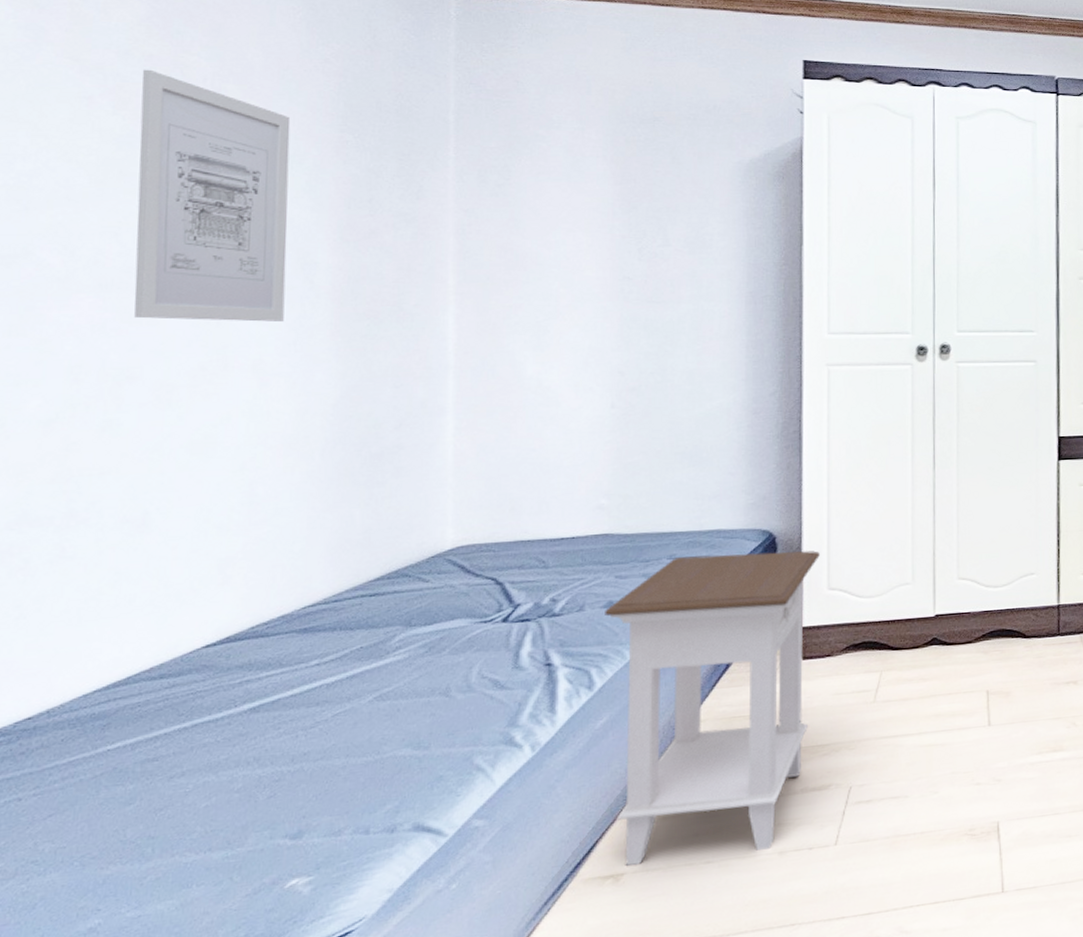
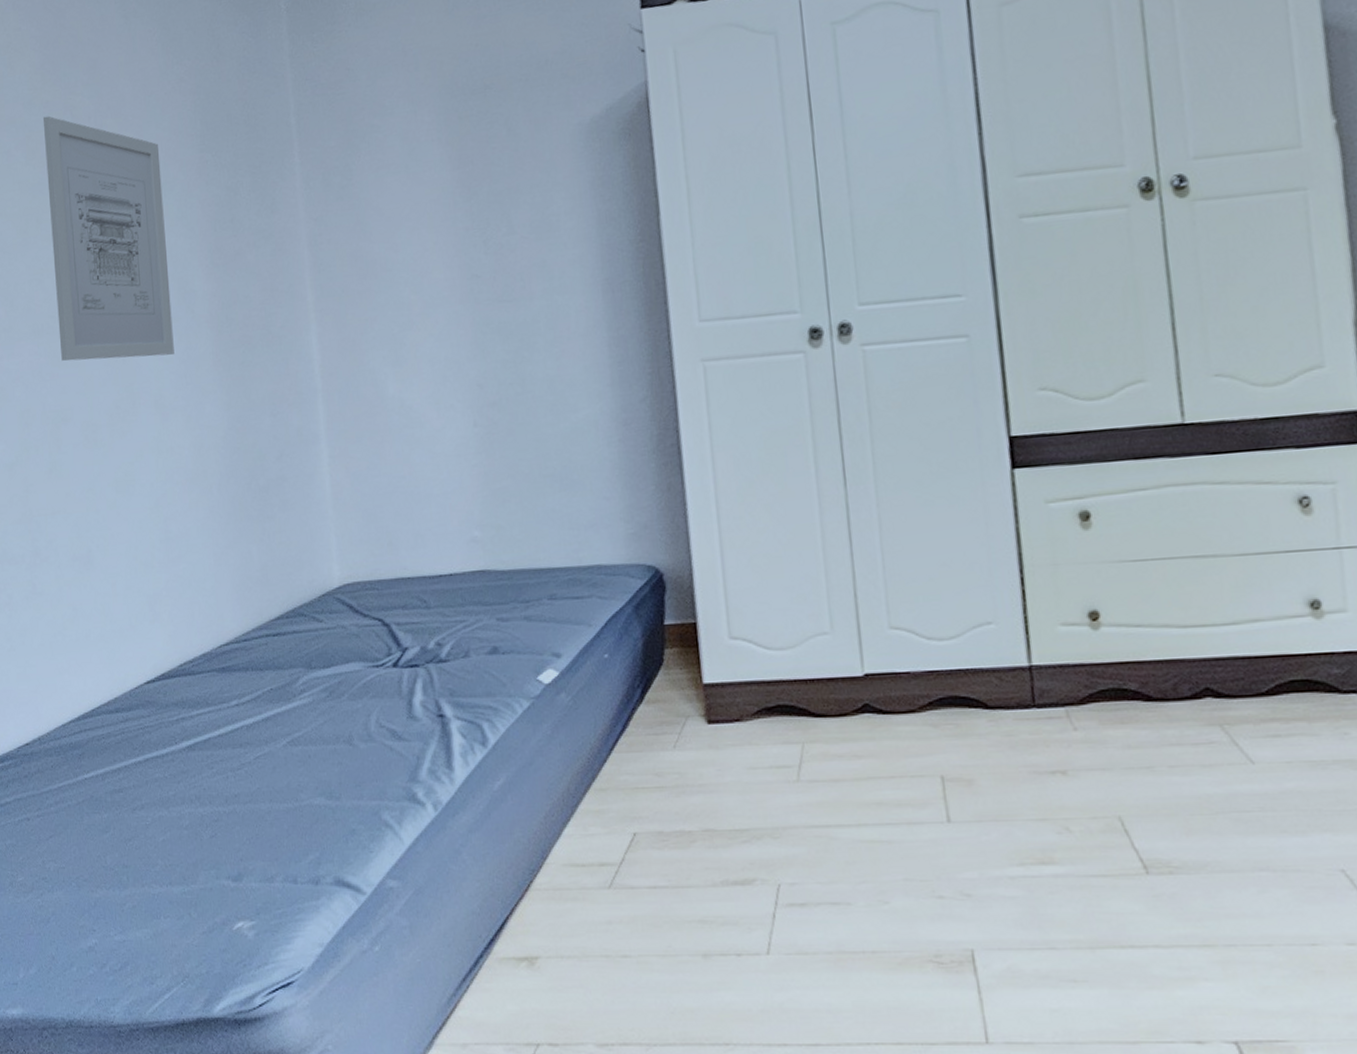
nightstand: present [605,550,820,866] -> none [490,589,721,950]

